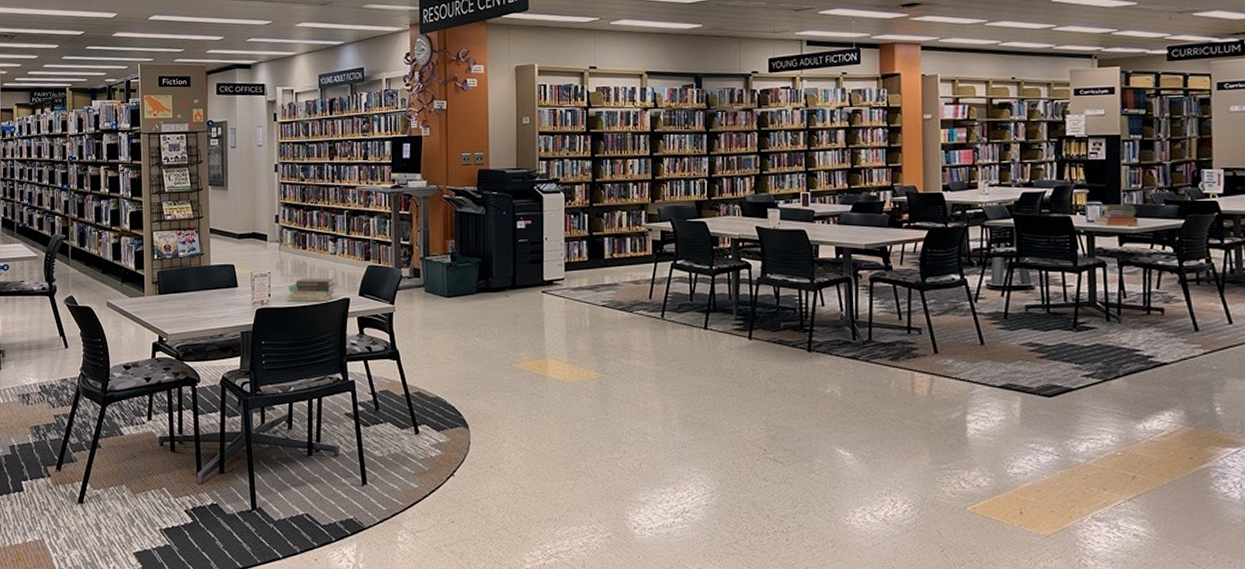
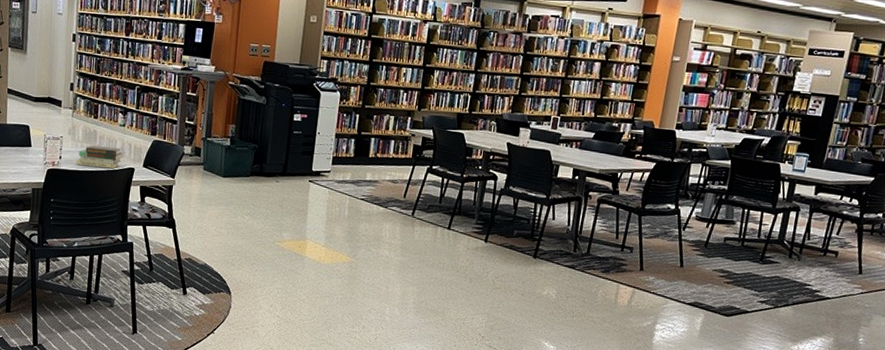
books: present [1093,205,1139,227] -> none [797,157,836,179]

